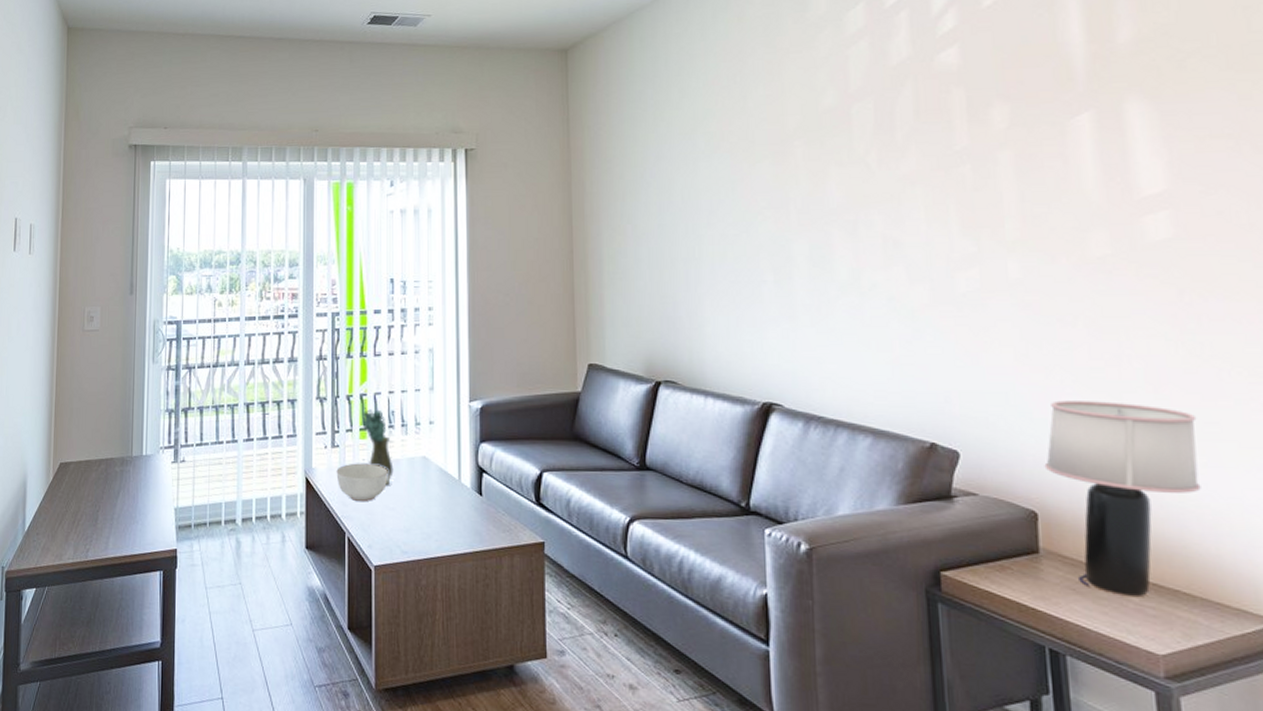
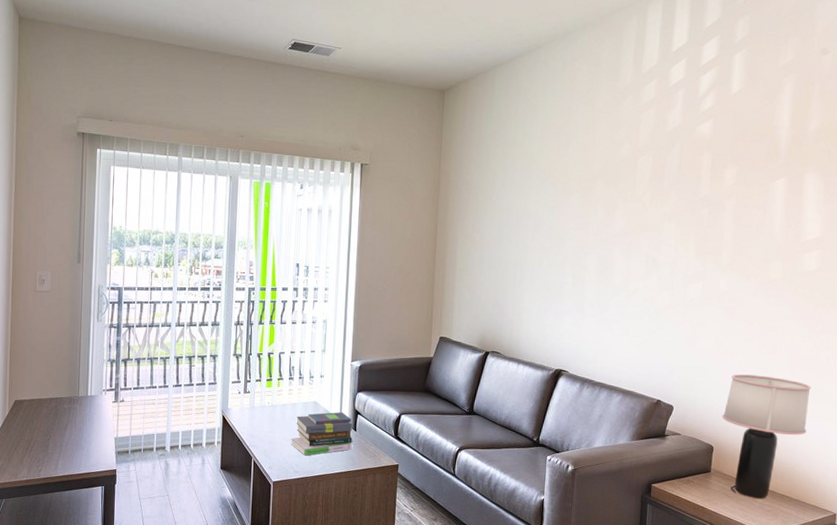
bowl: present [336,463,388,502] -> none [247,405,287,435]
vase: present [361,408,394,485] -> none [268,363,292,422]
books: none [395,469,478,531] -> present [291,412,352,456]

